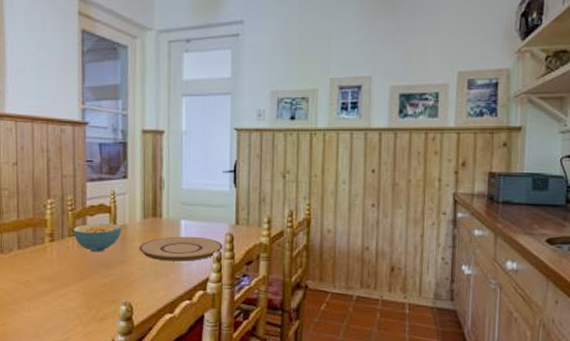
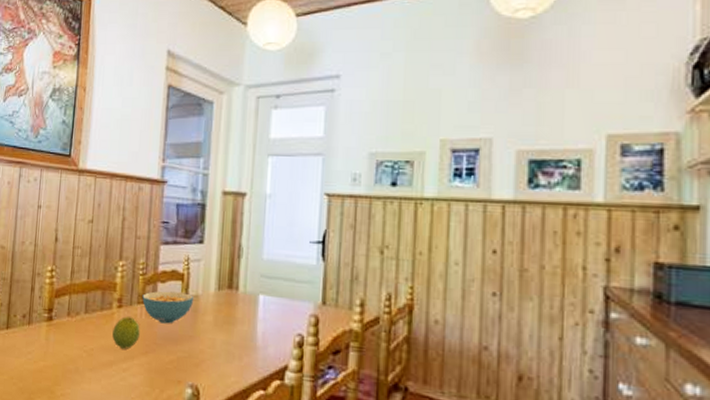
fruit: none [47,249,73,278] -> present [112,316,140,349]
plate: present [139,236,223,262] -> none [211,313,306,344]

